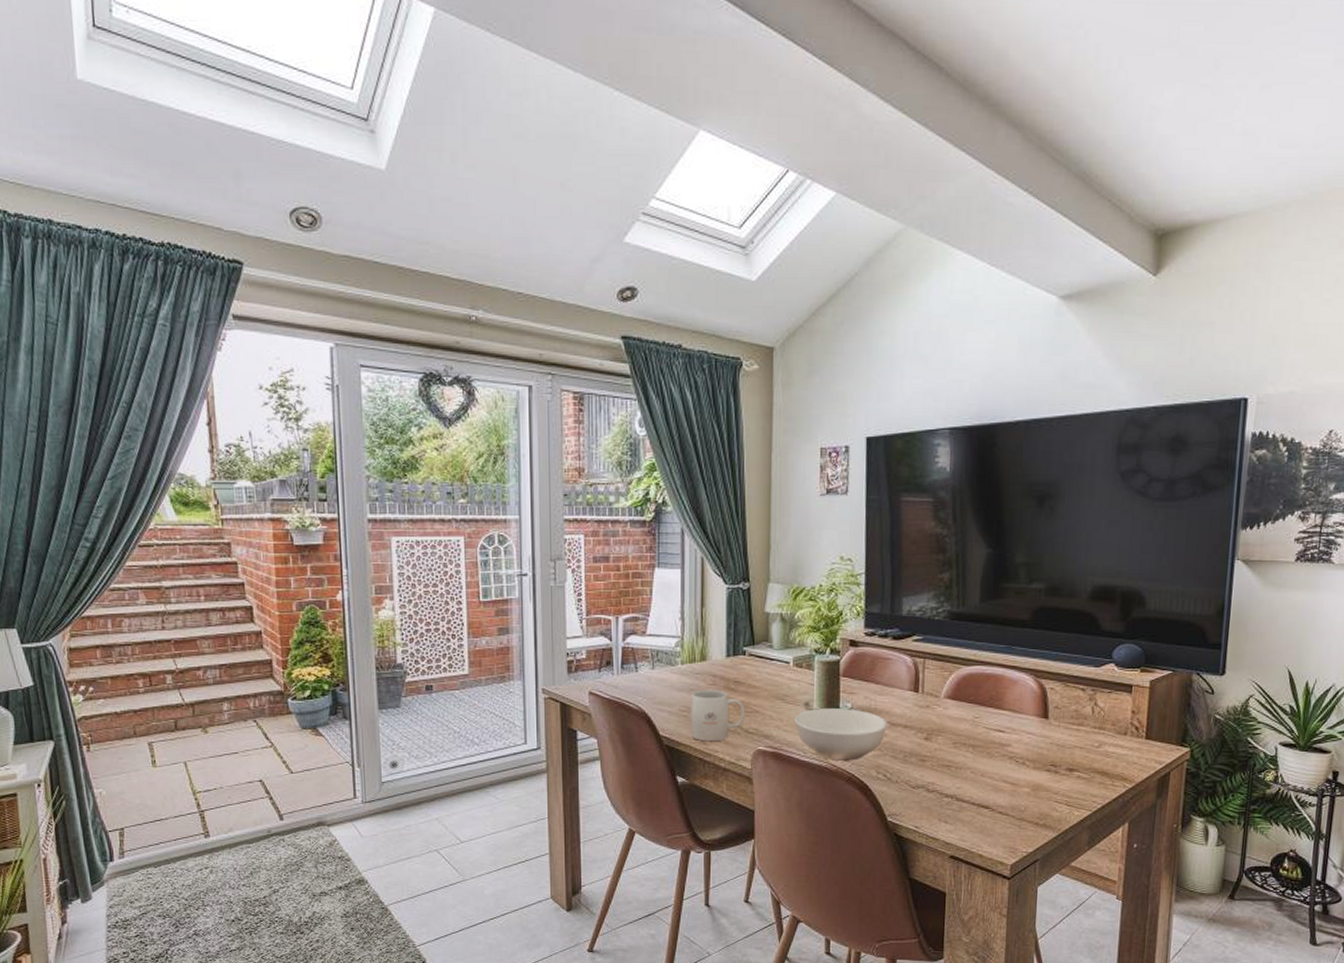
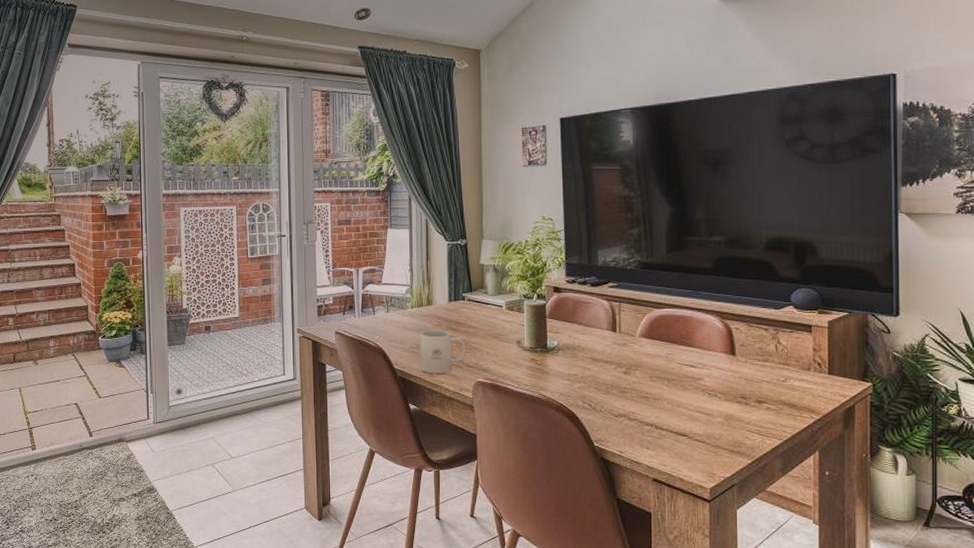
bowl: present [794,707,887,761] -> none [508,345,590,392]

